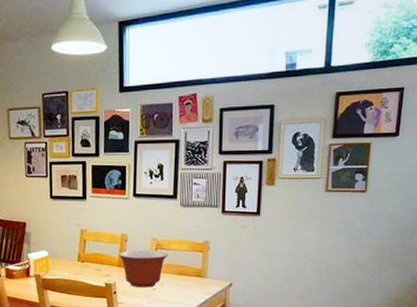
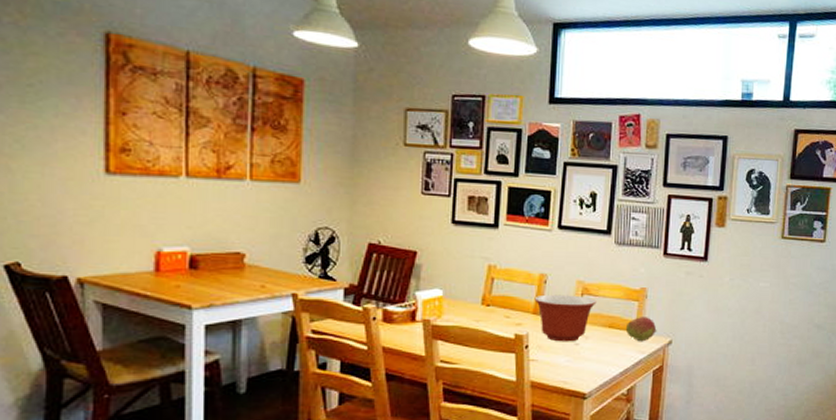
fruit: none [193,265,219,285] -> present [625,317,657,341]

